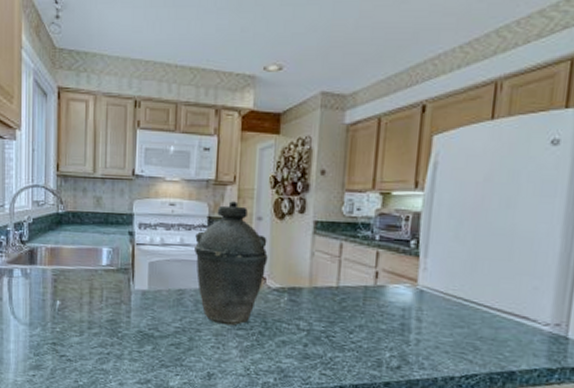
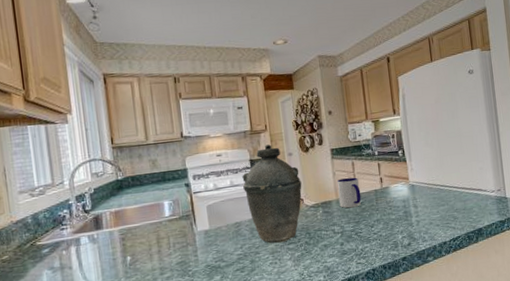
mug: none [312,262,345,303] -> present [336,177,362,208]

